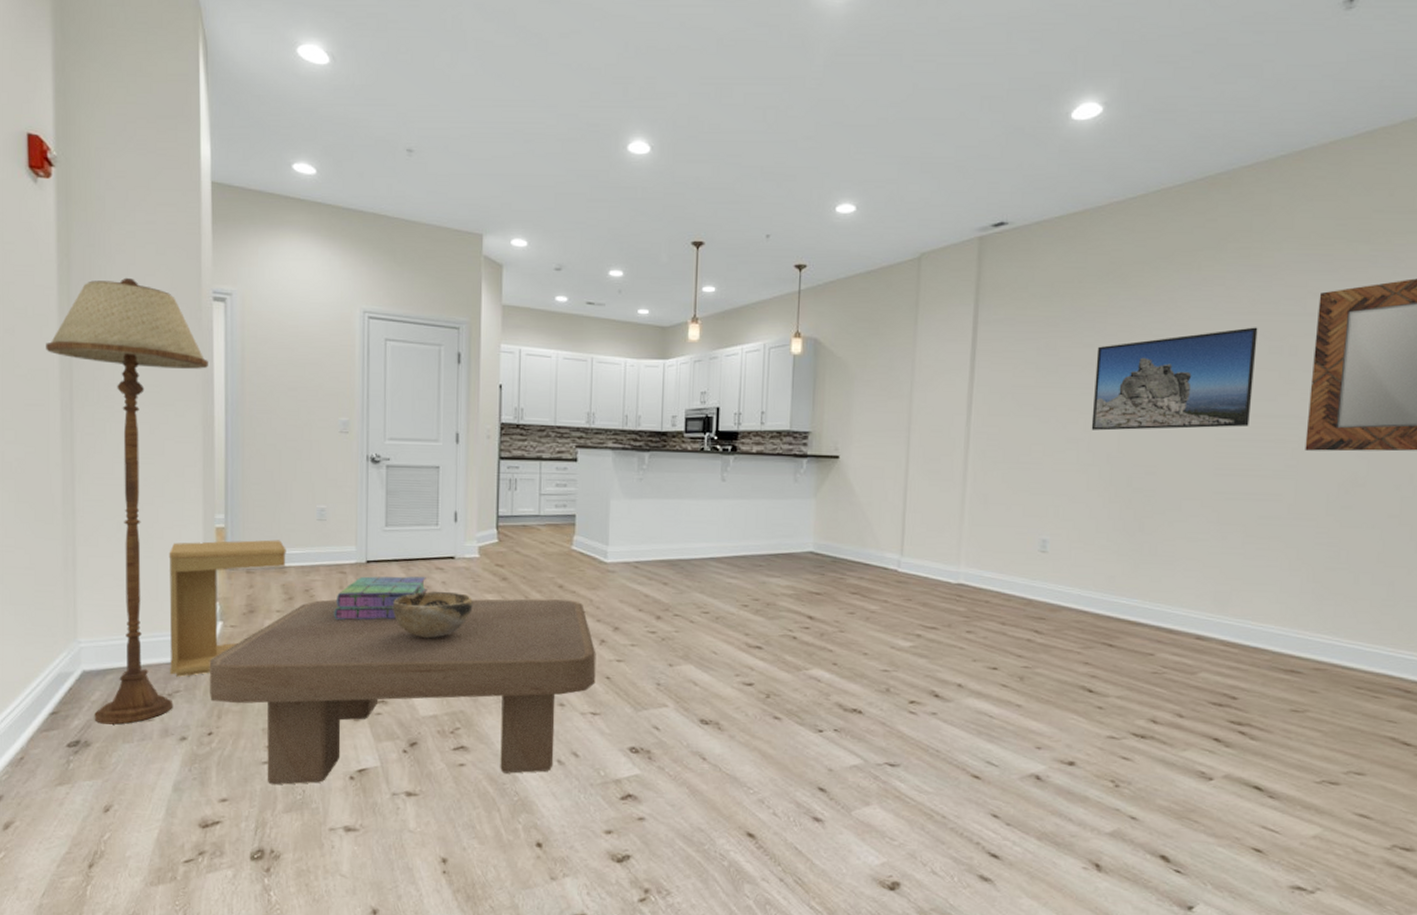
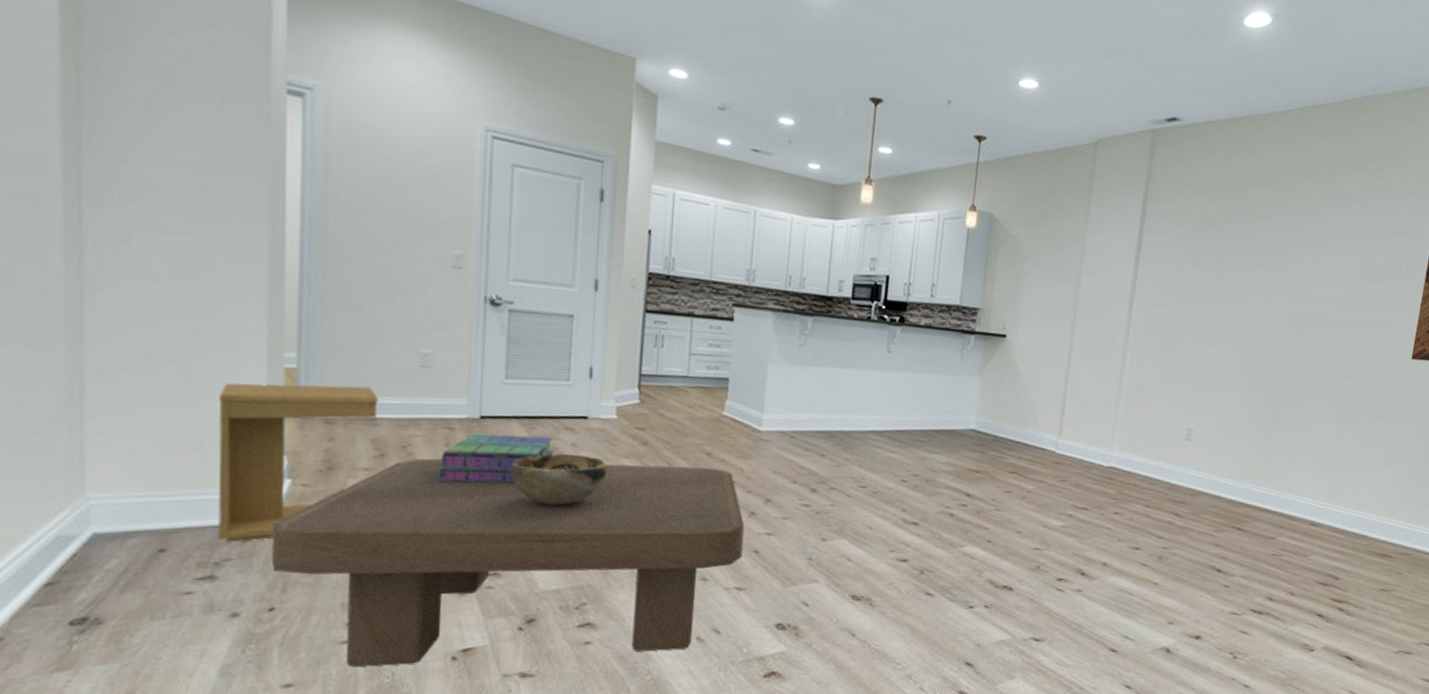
floor lamp: present [46,277,208,725] -> none [41,48,279,599]
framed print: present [1091,327,1258,431] -> none [1238,243,1384,335]

